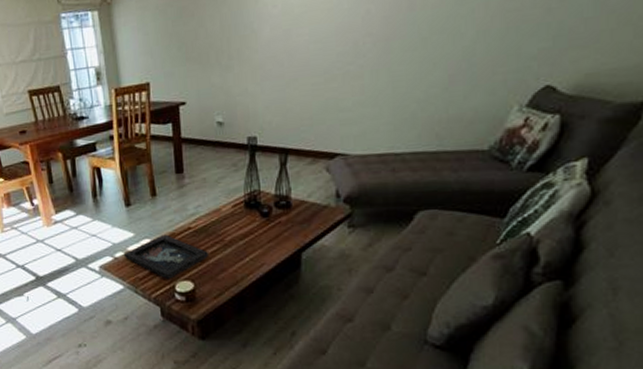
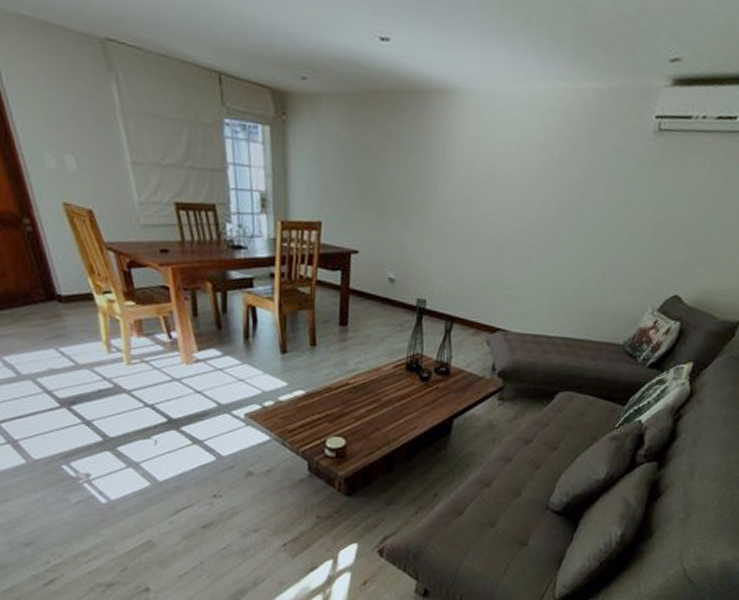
decorative tray: present [123,234,208,279] -> none [273,387,364,434]

